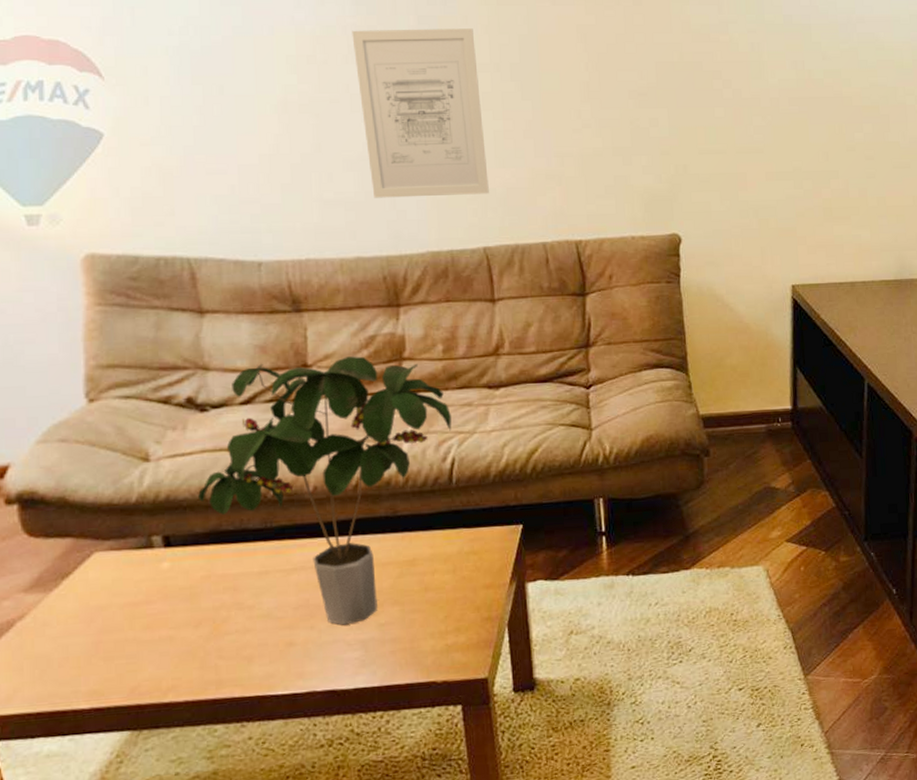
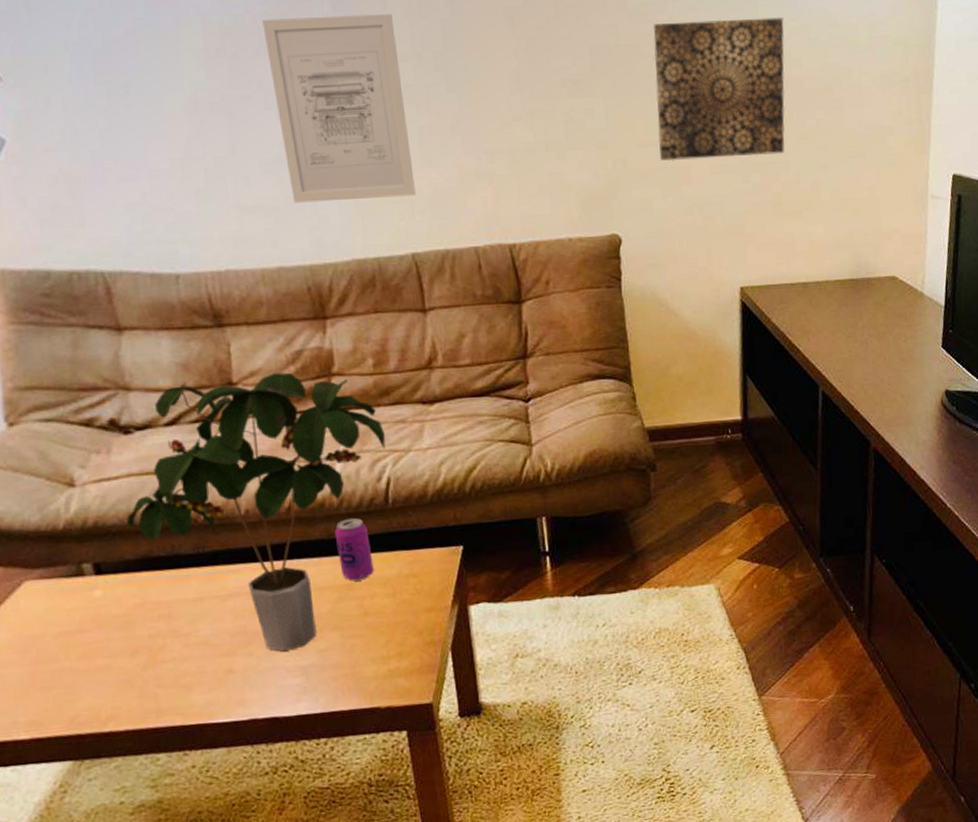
beverage can: none [399,496,436,558] -> present [334,517,374,581]
wall art: none [715,41,836,168] -> present [653,17,785,161]

